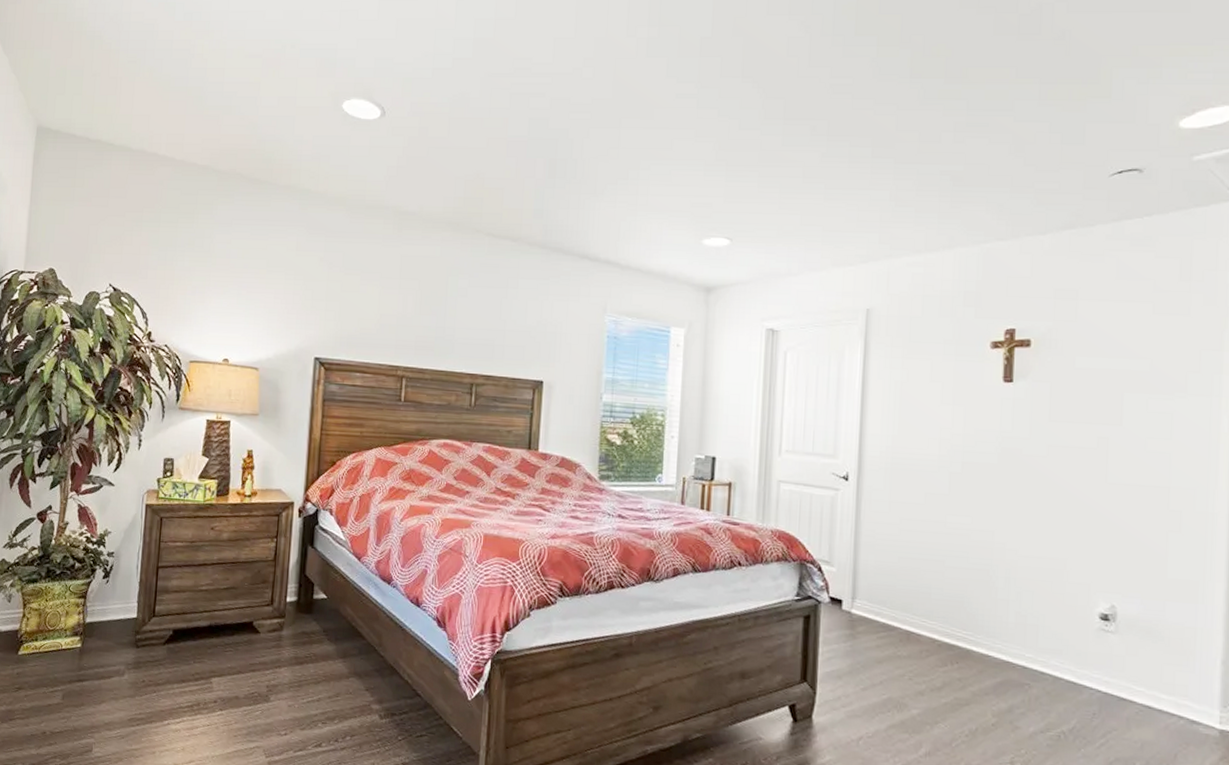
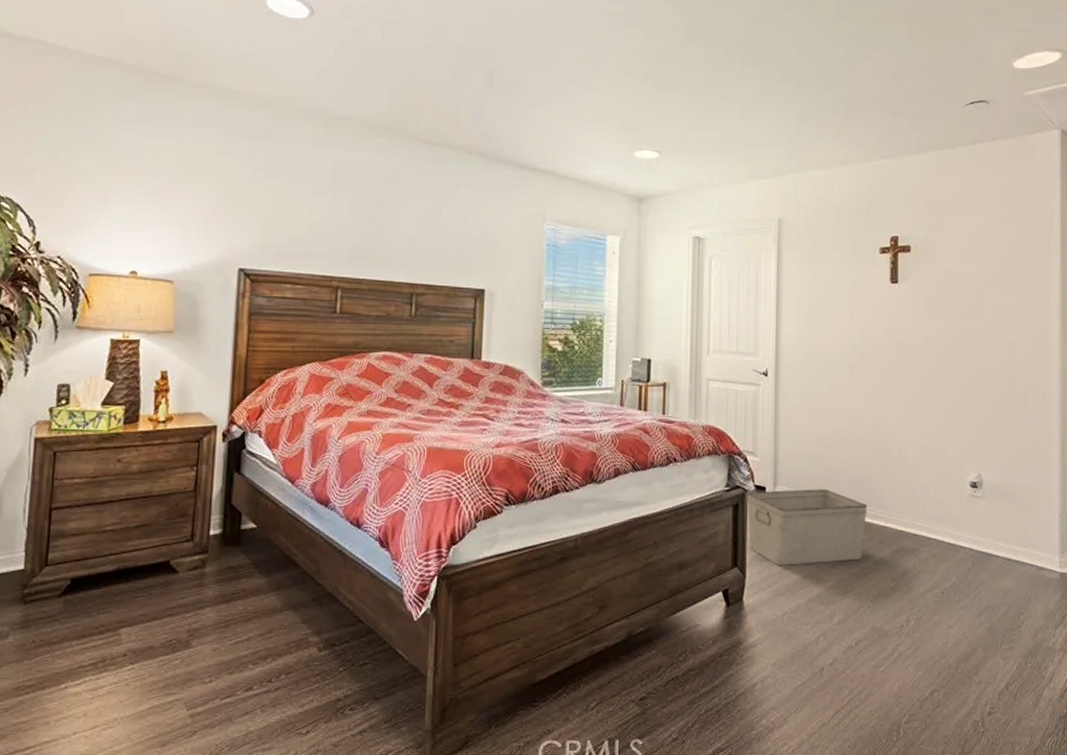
storage bin: none [820,603,966,689] -> present [747,489,868,566]

